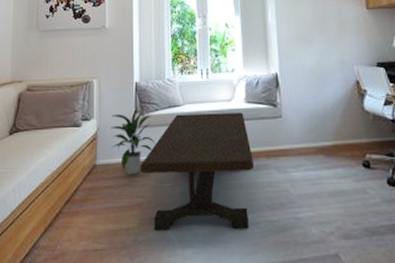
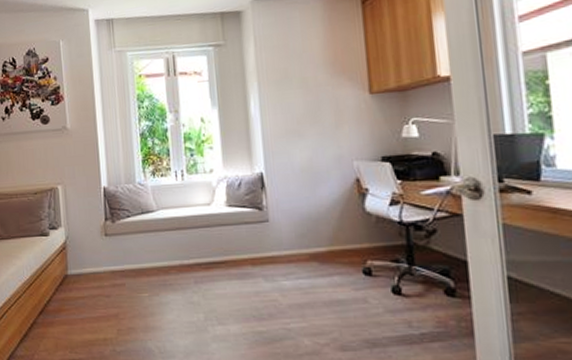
indoor plant: present [111,106,155,175] -> none [80,213,128,285]
coffee table: present [140,112,255,230] -> none [114,217,239,341]

